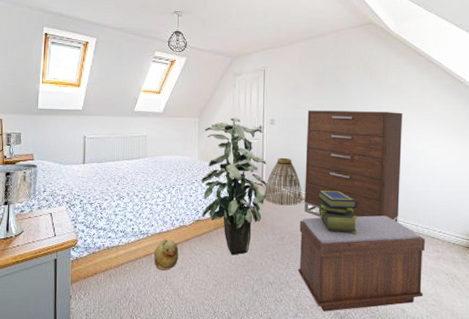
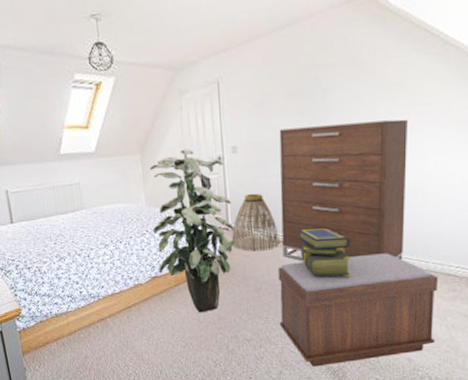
rubber duck: present [154,239,179,270] -> none [109,301,138,335]

